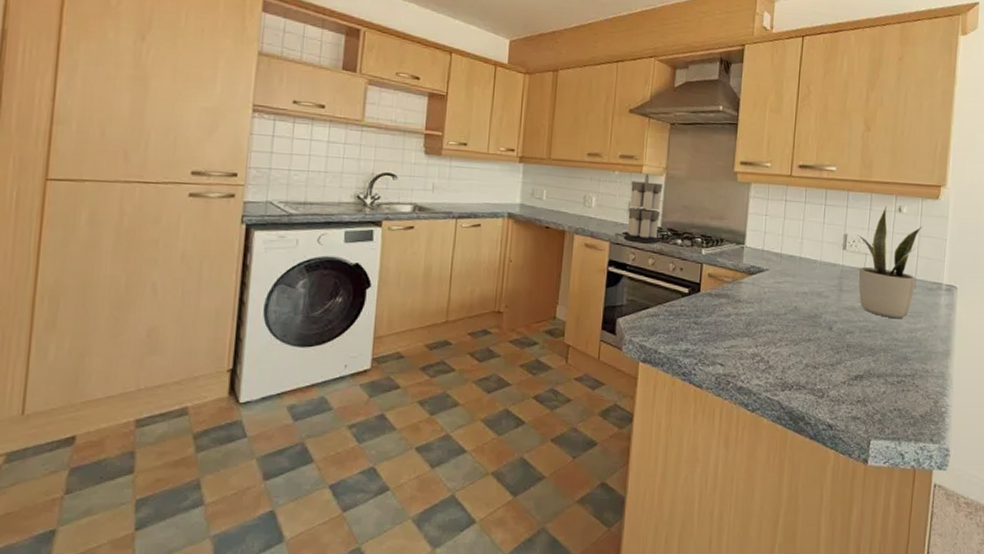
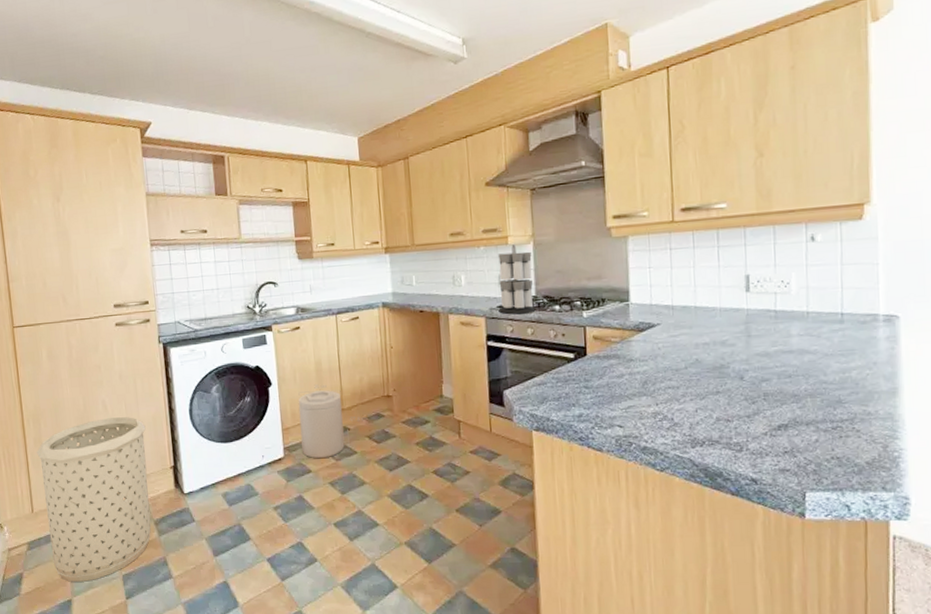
laundry basket: none [39,304,205,507] -> present [37,417,151,582]
trash can: none [393,291,473,374] -> present [298,384,368,459]
potted plant: present [857,206,923,319] -> none [761,237,846,360]

